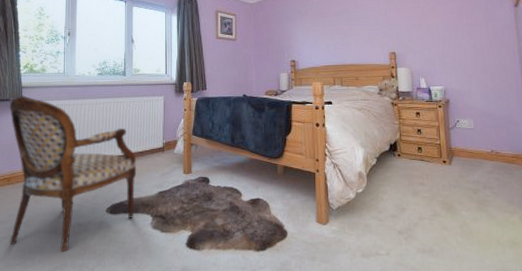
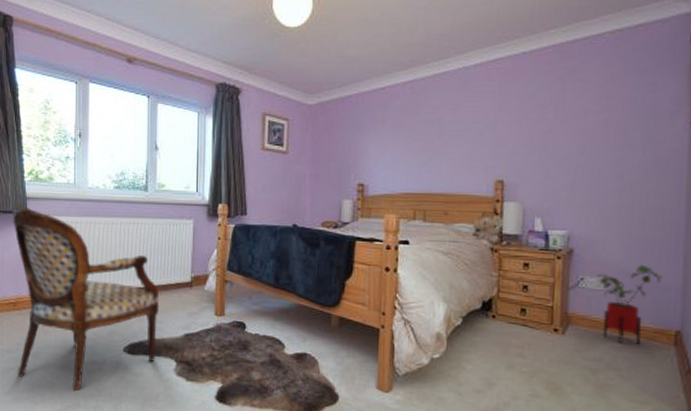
house plant: none [467,107,512,168] -> present [596,264,663,344]

